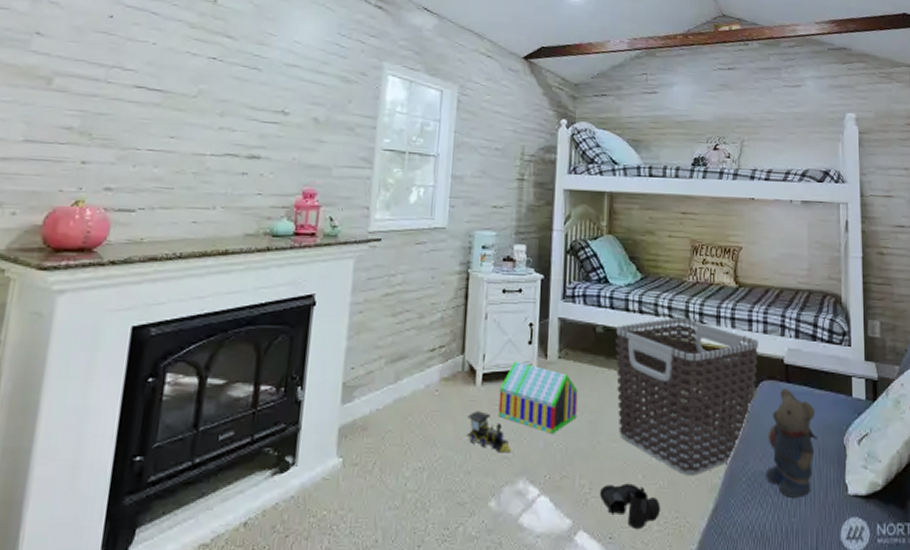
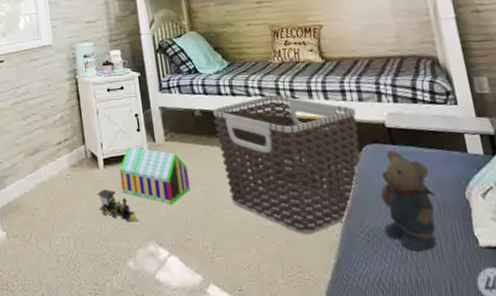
boots: present [599,483,660,528] -> none [222,243,283,282]

